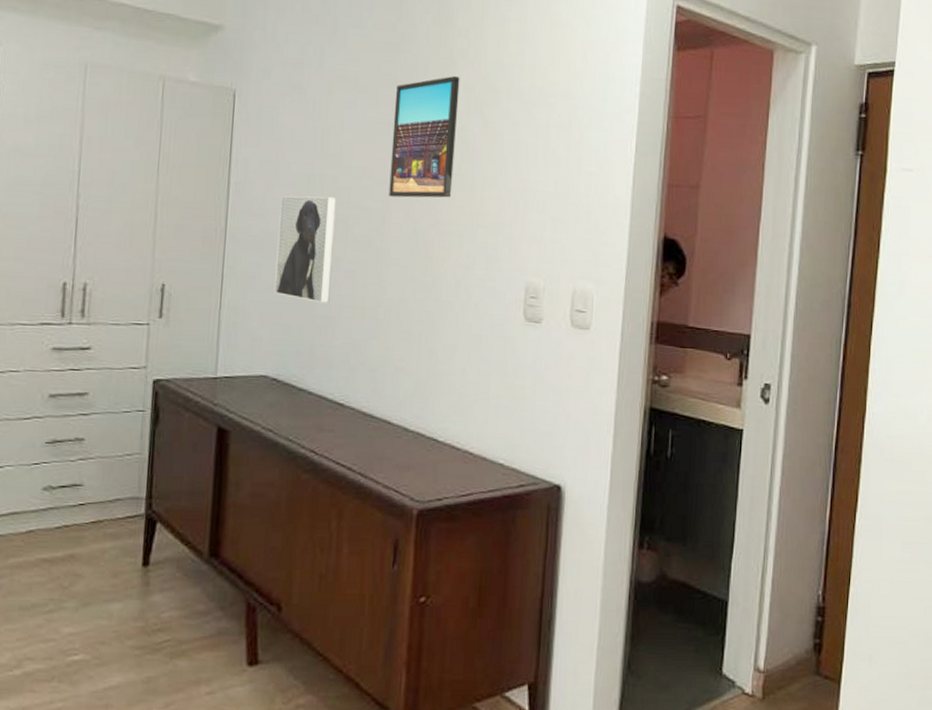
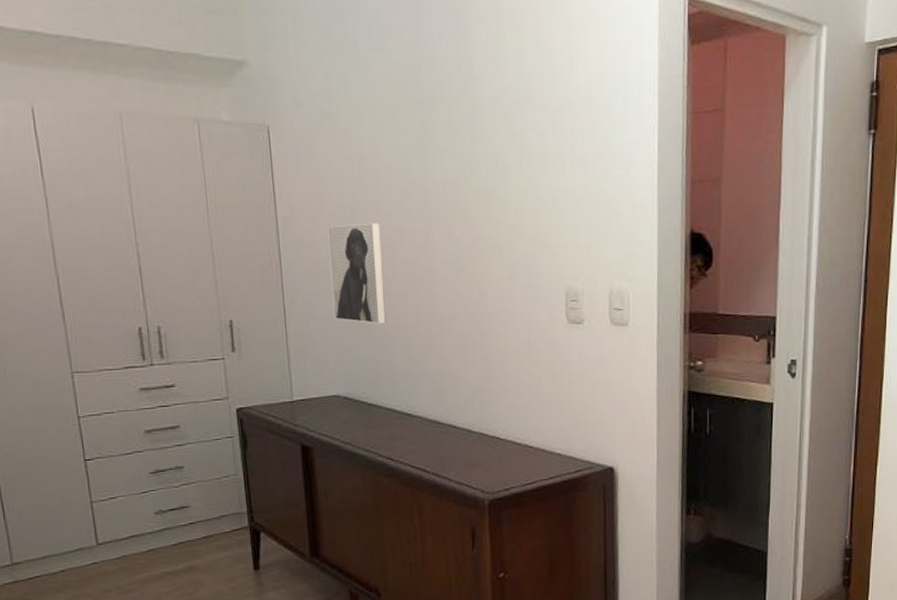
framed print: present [388,76,460,198] -> none [423,92,488,217]

